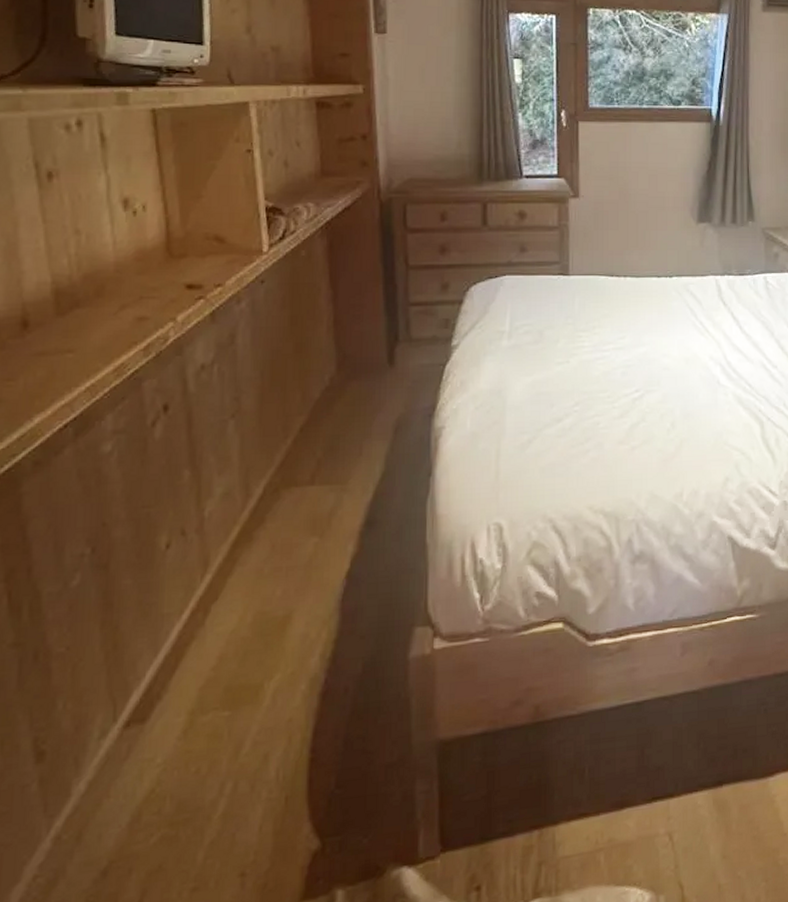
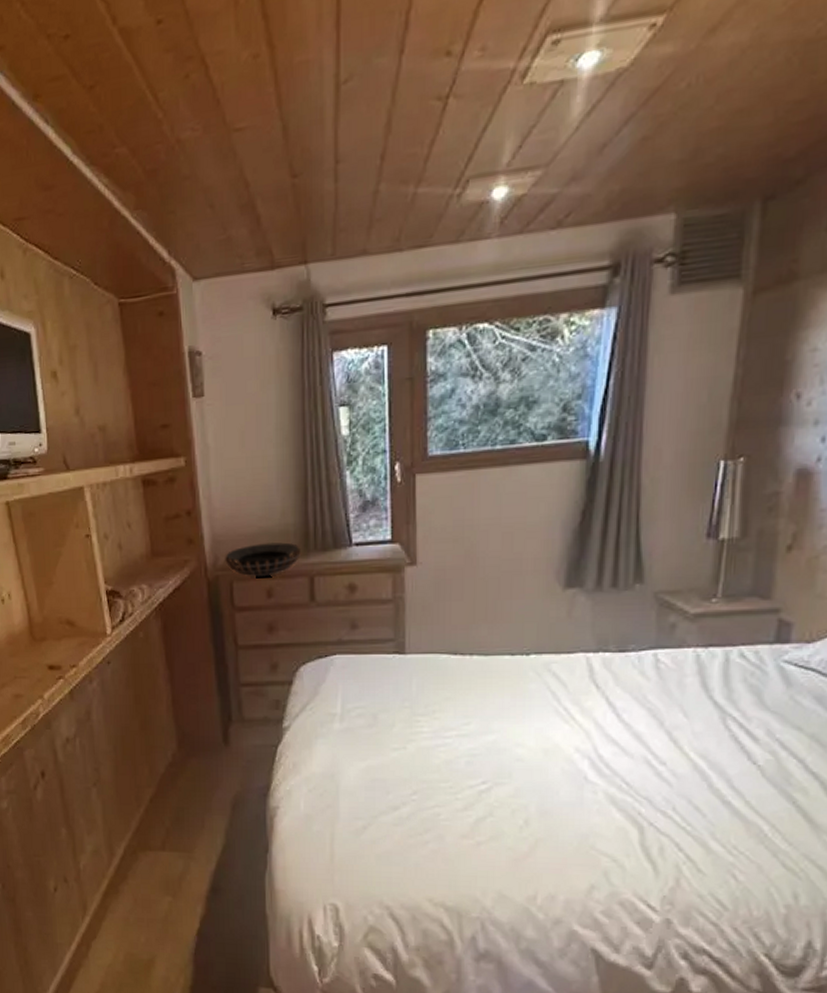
decorative bowl: none [399,170,475,201] -> present [225,542,301,577]

